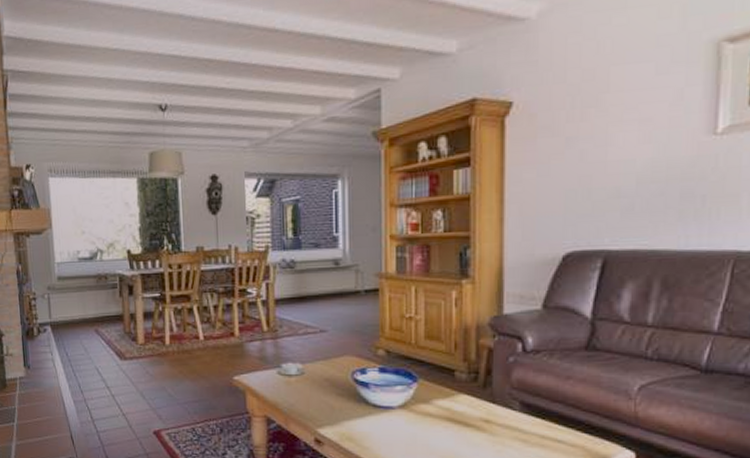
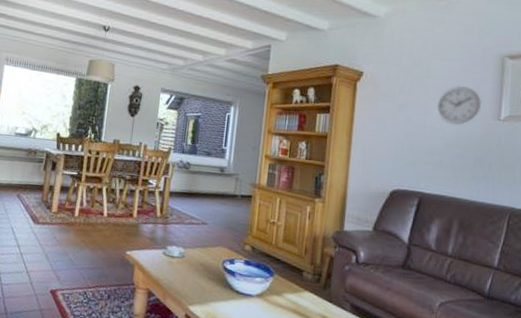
wall clock: none [619,95,687,153] -> present [435,85,481,125]

